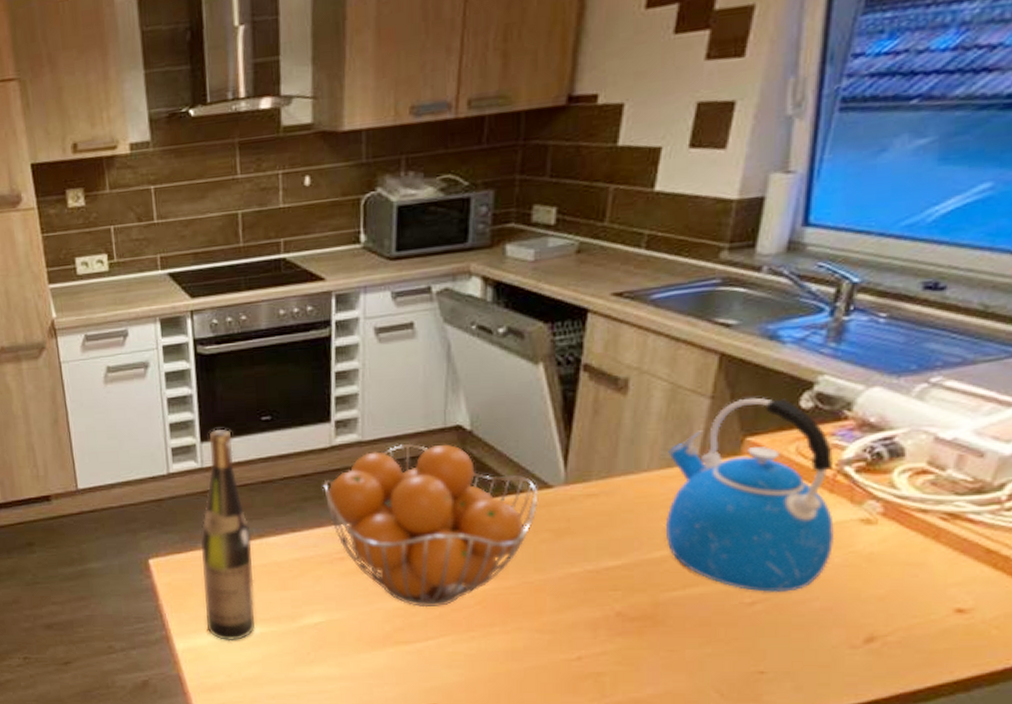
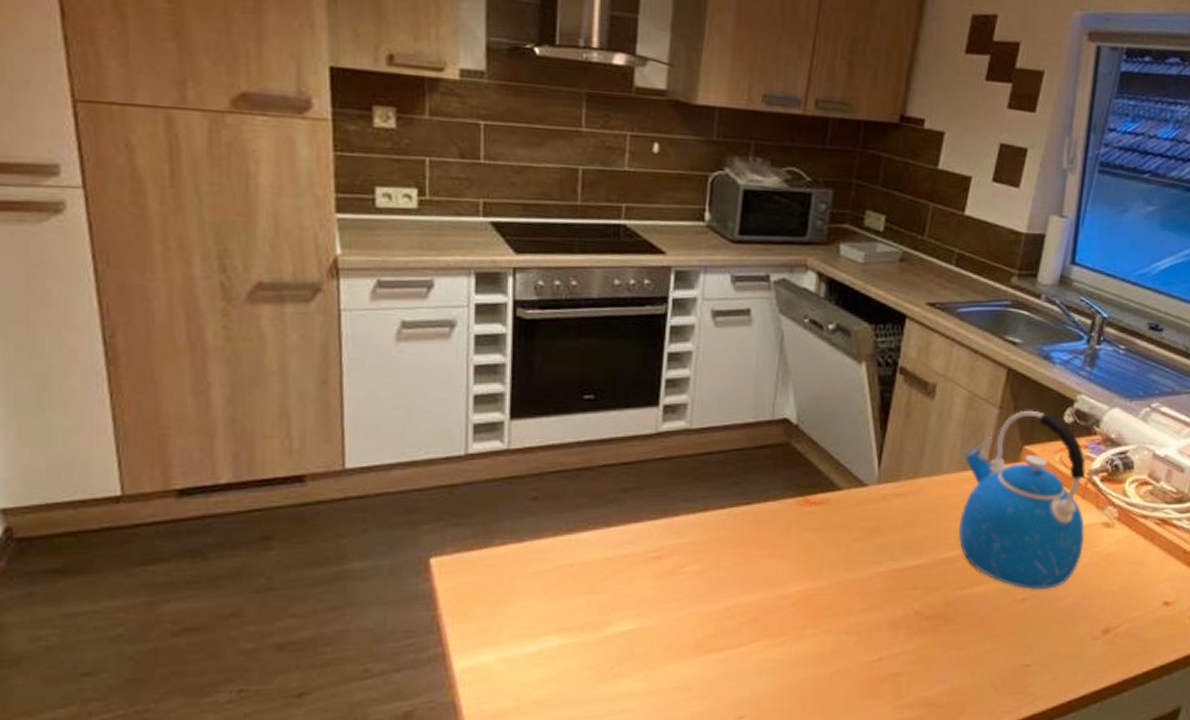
wine bottle: present [200,428,256,642] -> none [495,405,559,657]
fruit basket: present [322,443,539,608] -> none [644,434,854,611]

